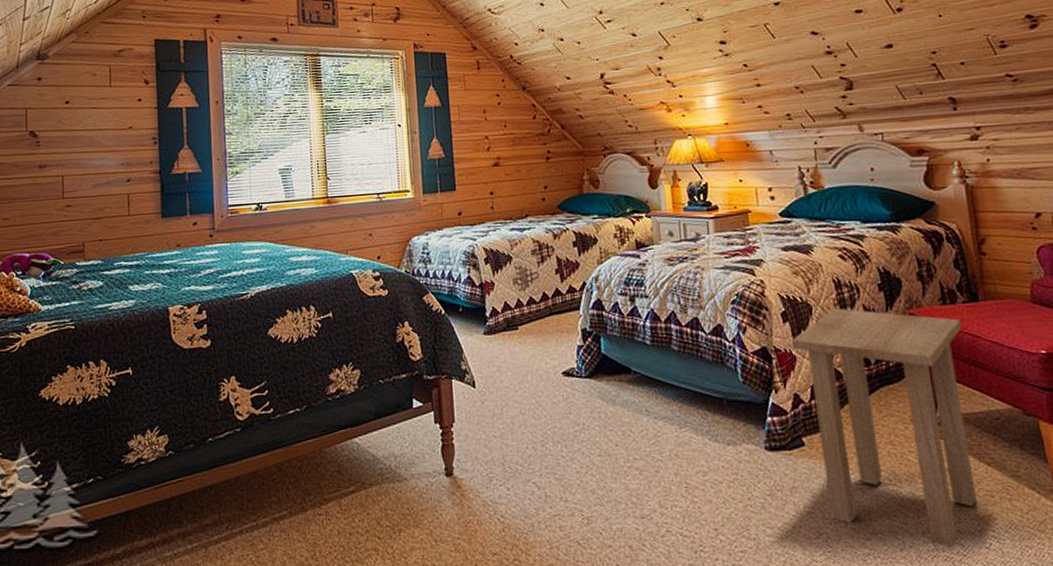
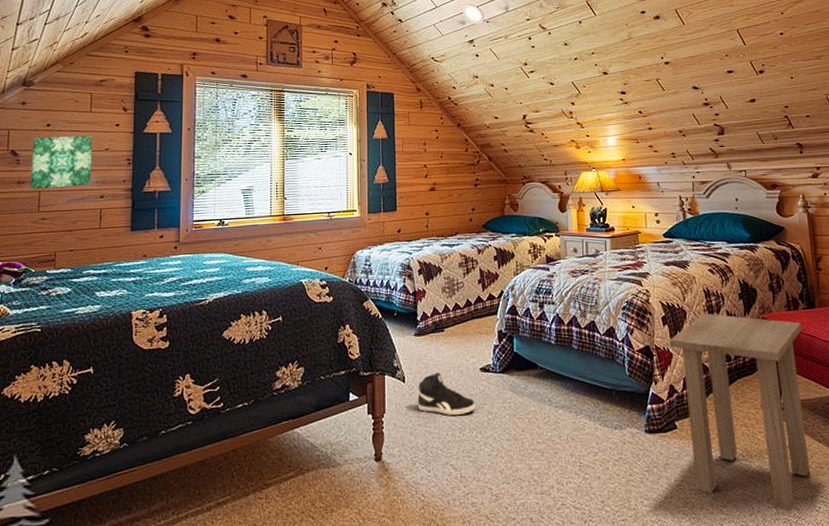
wall art: none [51,112,116,174] -> present [30,135,93,189]
sneaker: none [490,376,559,427] -> present [417,372,475,416]

